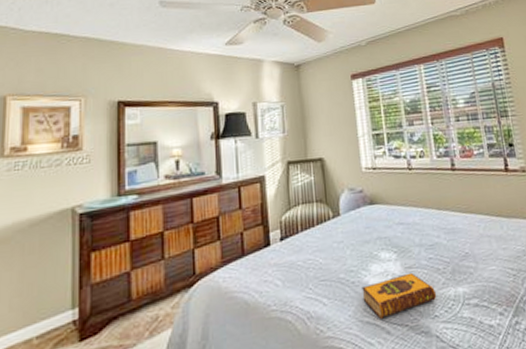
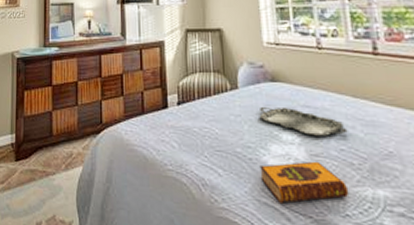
serving tray: none [360,227,434,250] -> present [259,106,348,136]

